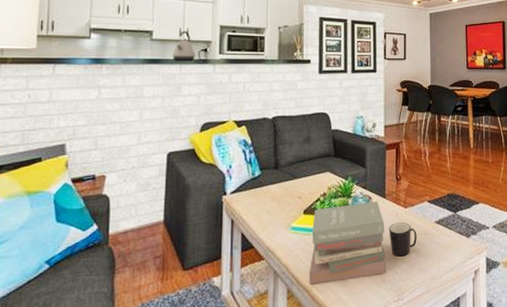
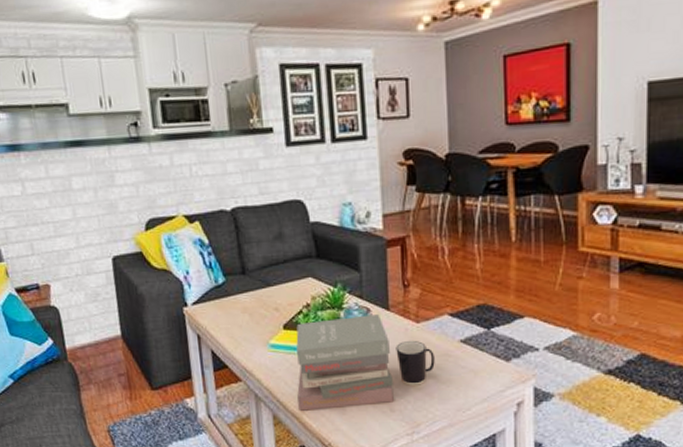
kettle: present [172,31,195,62] -> none [96,100,125,143]

